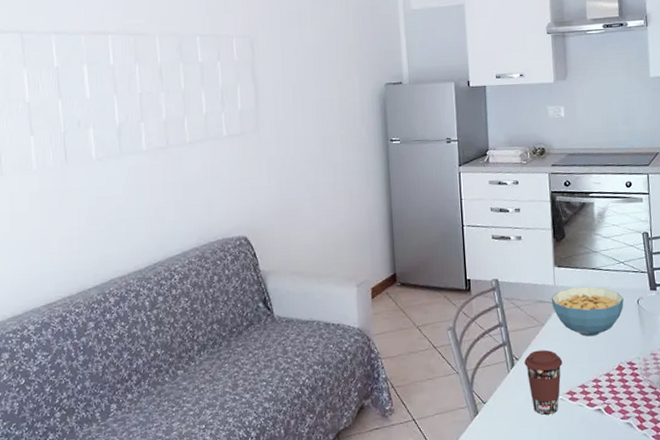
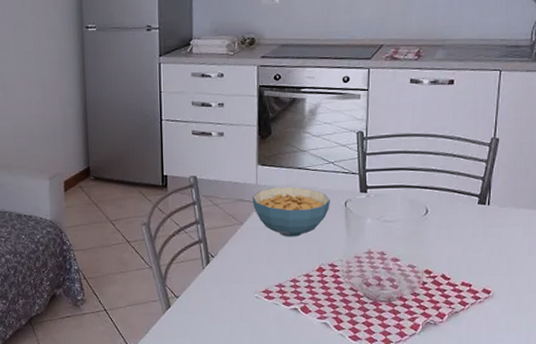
coffee cup: present [524,350,563,415] -> none [220,248,261,311]

